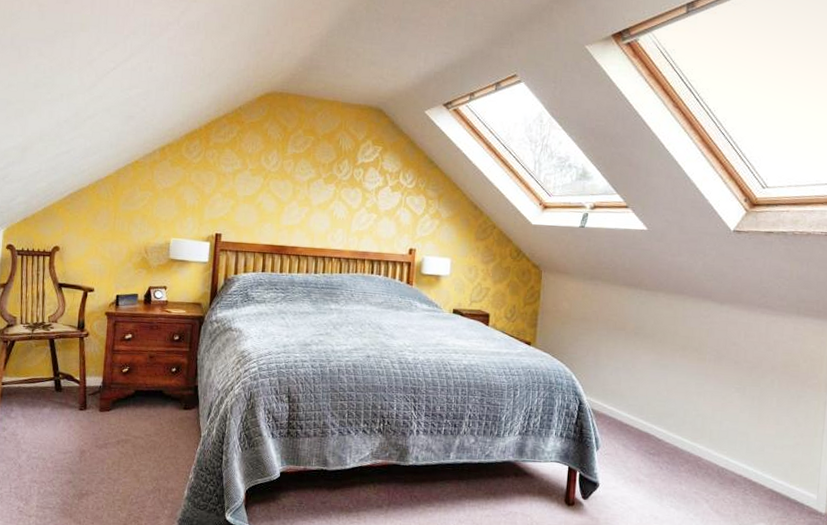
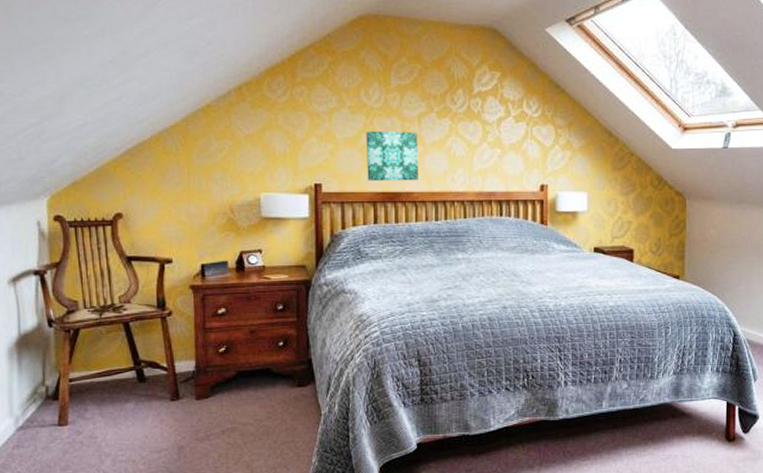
wall art: none [260,191,306,237] -> present [366,130,418,181]

